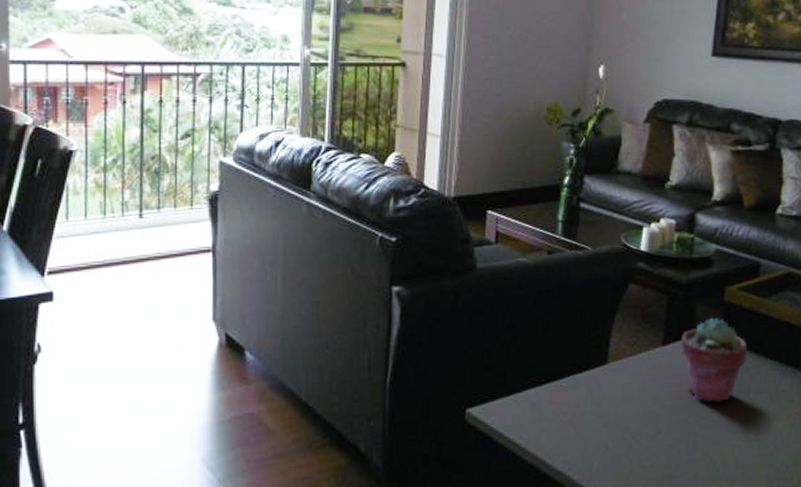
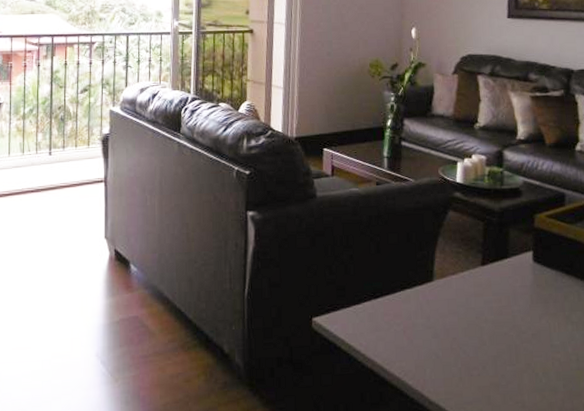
potted succulent: present [680,318,748,403] -> none [497,242,560,319]

